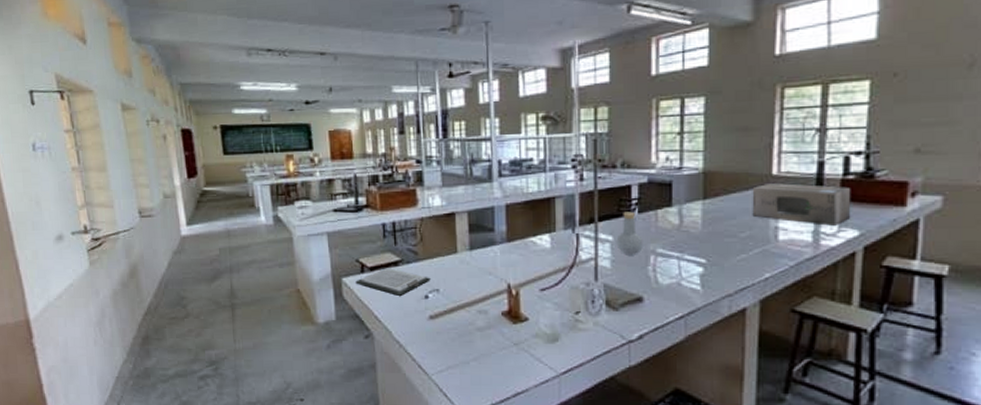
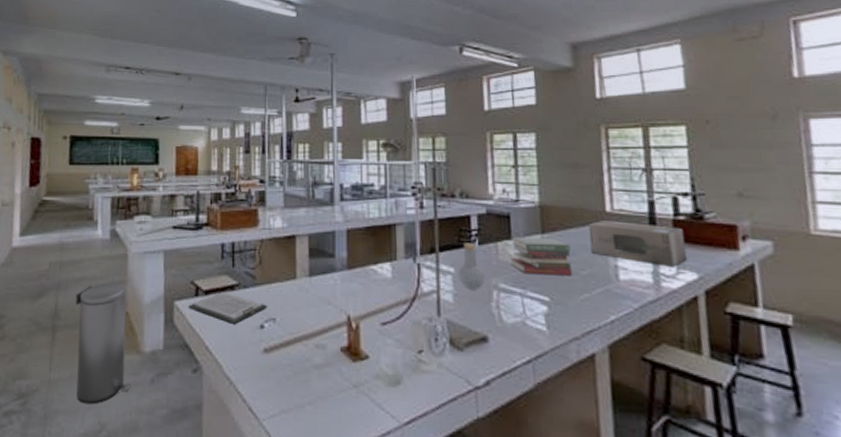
pedal bin: none [248,264,310,368] -> present [75,283,131,405]
books: none [670,203,732,239] -> present [510,236,573,276]

